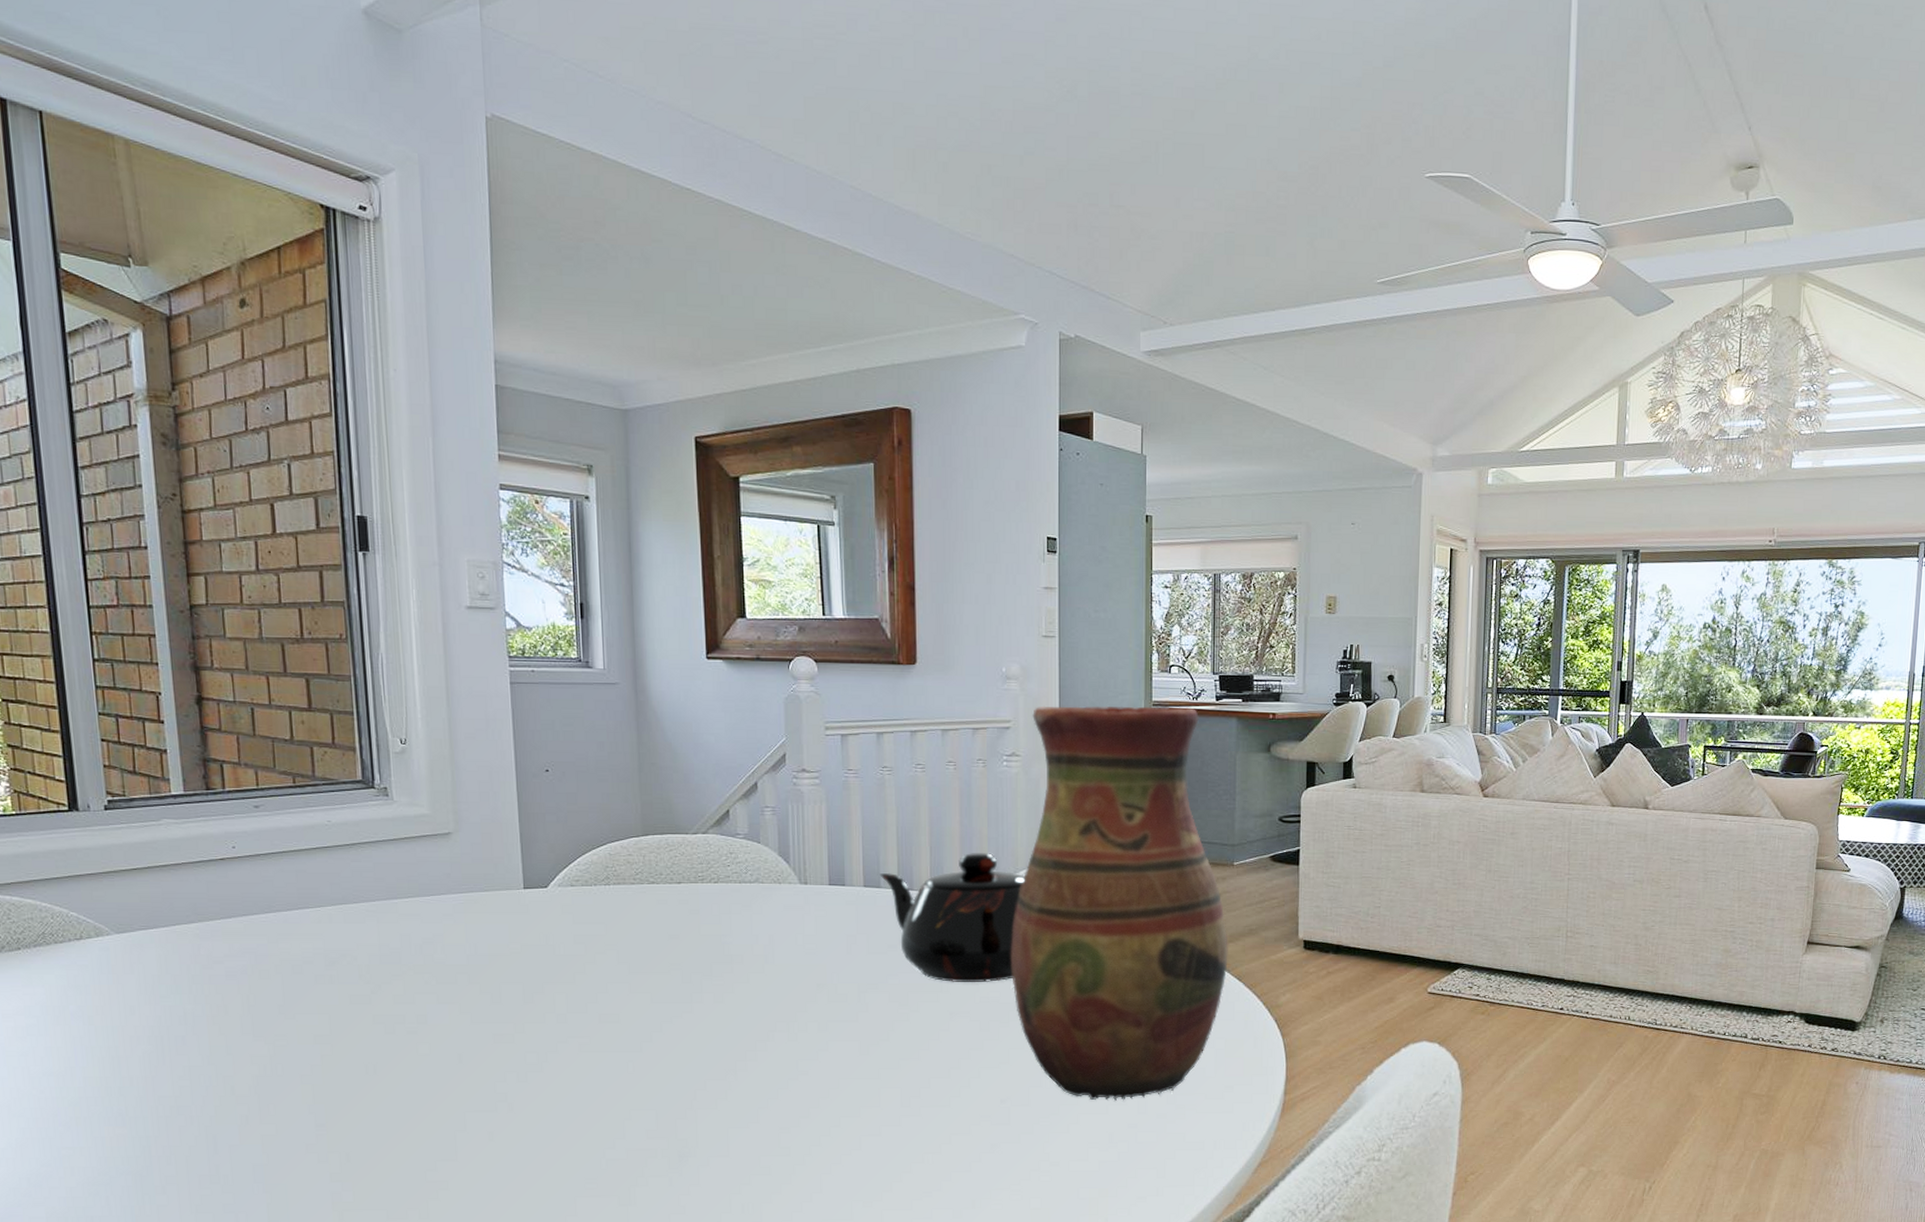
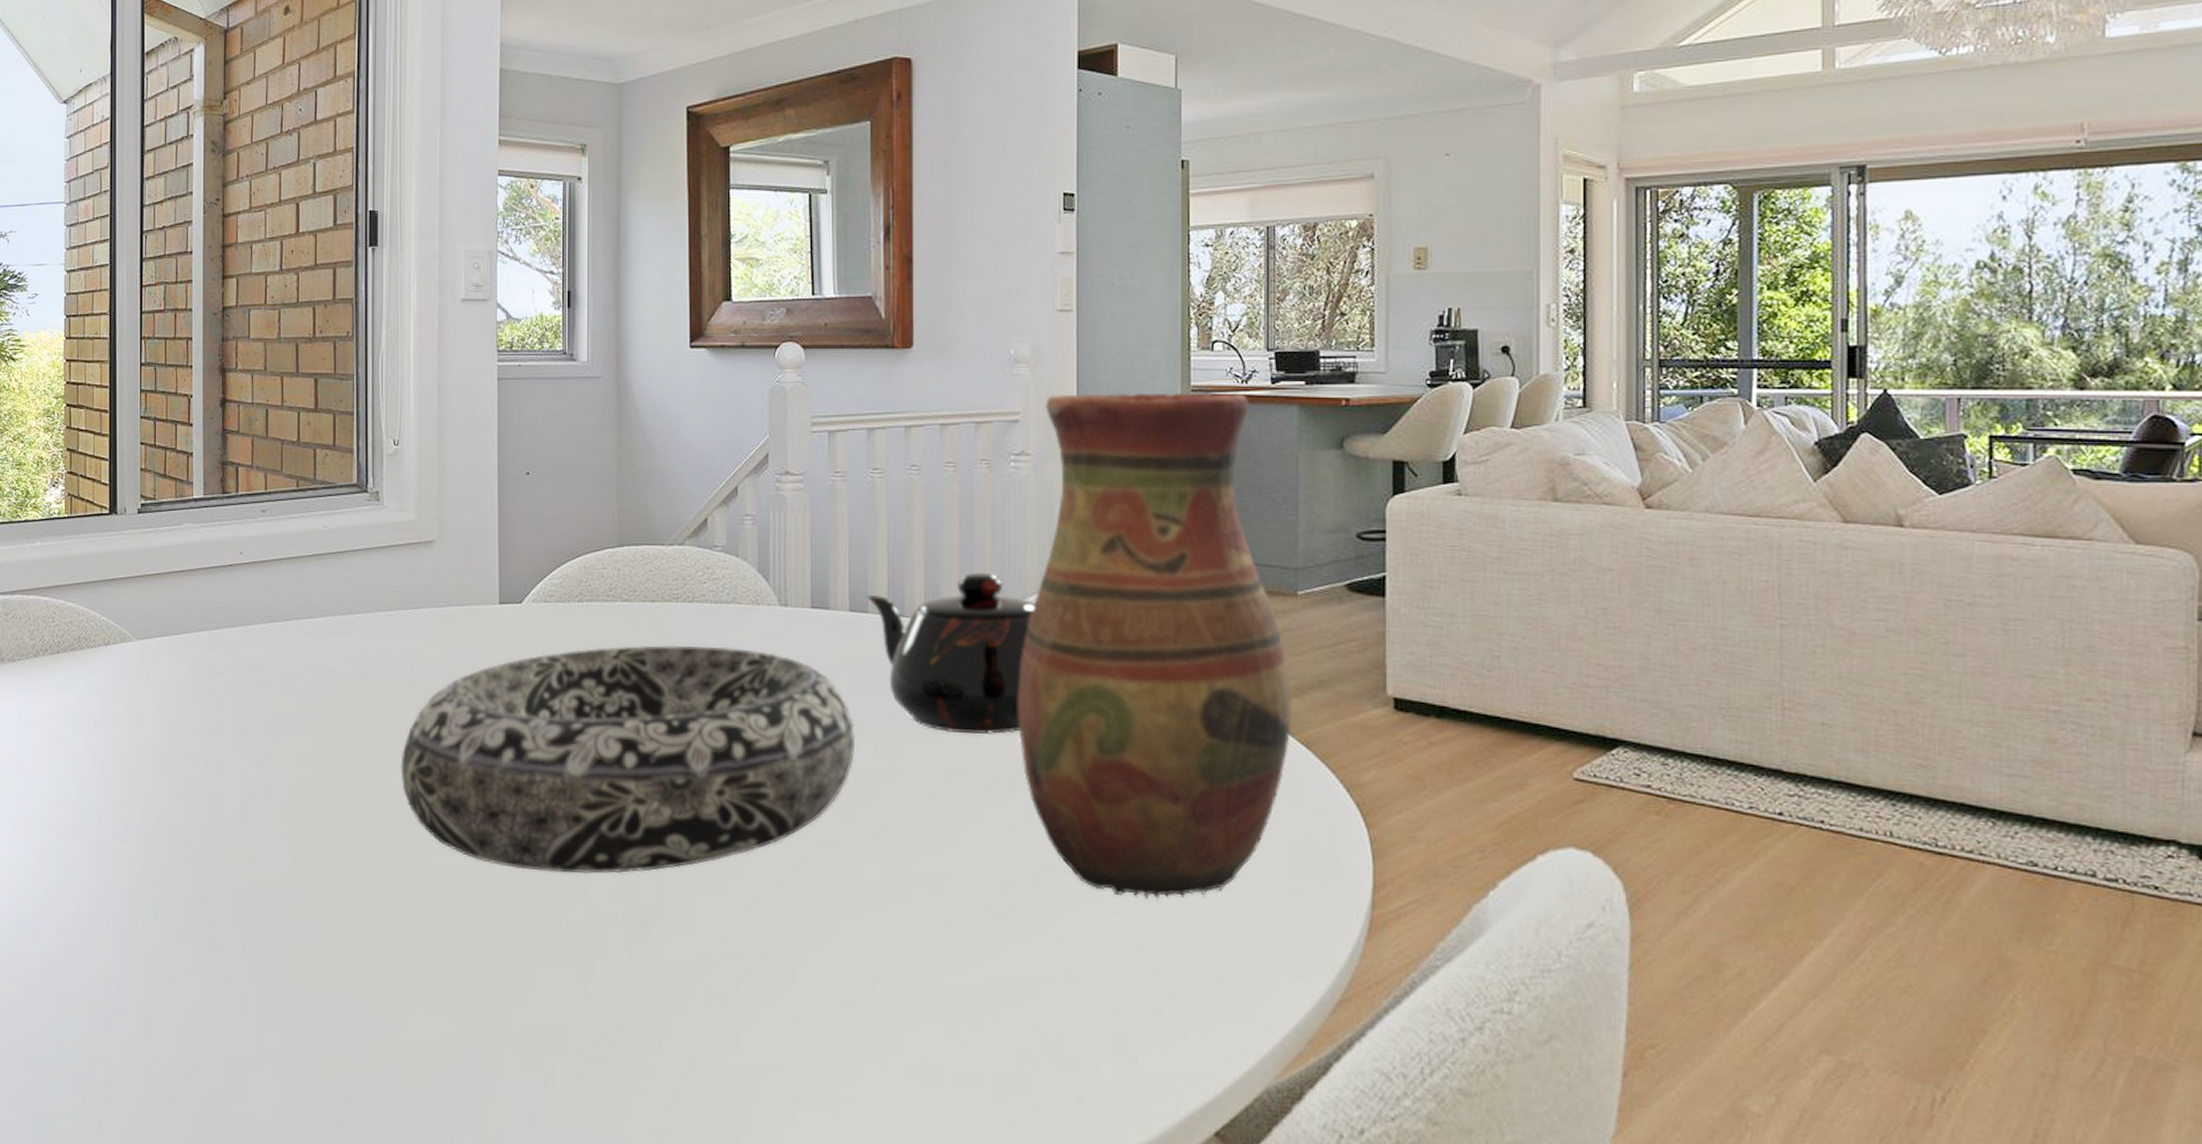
decorative bowl: none [428,920,871,1120] -> present [401,644,854,875]

